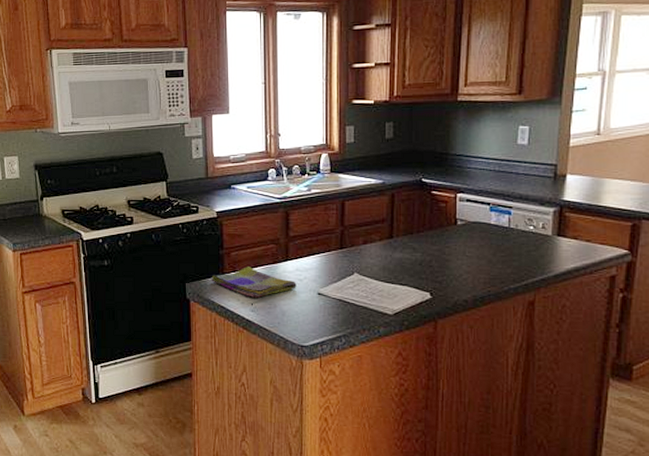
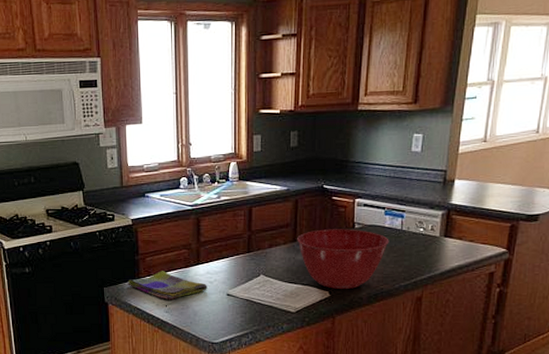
mixing bowl: none [394,225,496,290] -> present [297,229,389,289]

